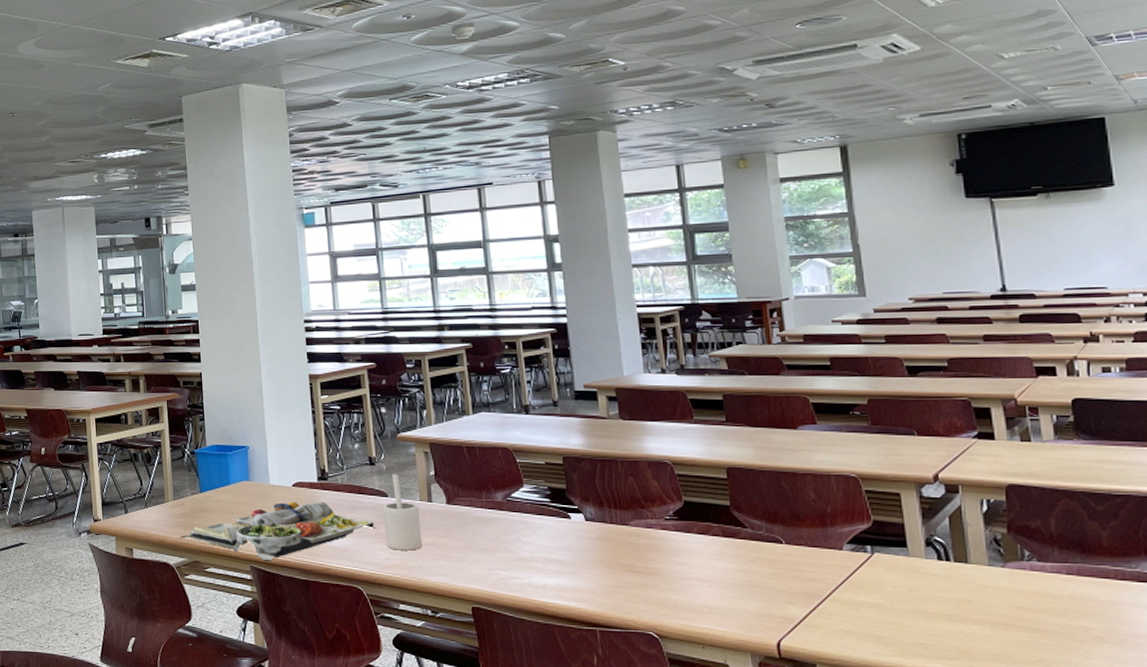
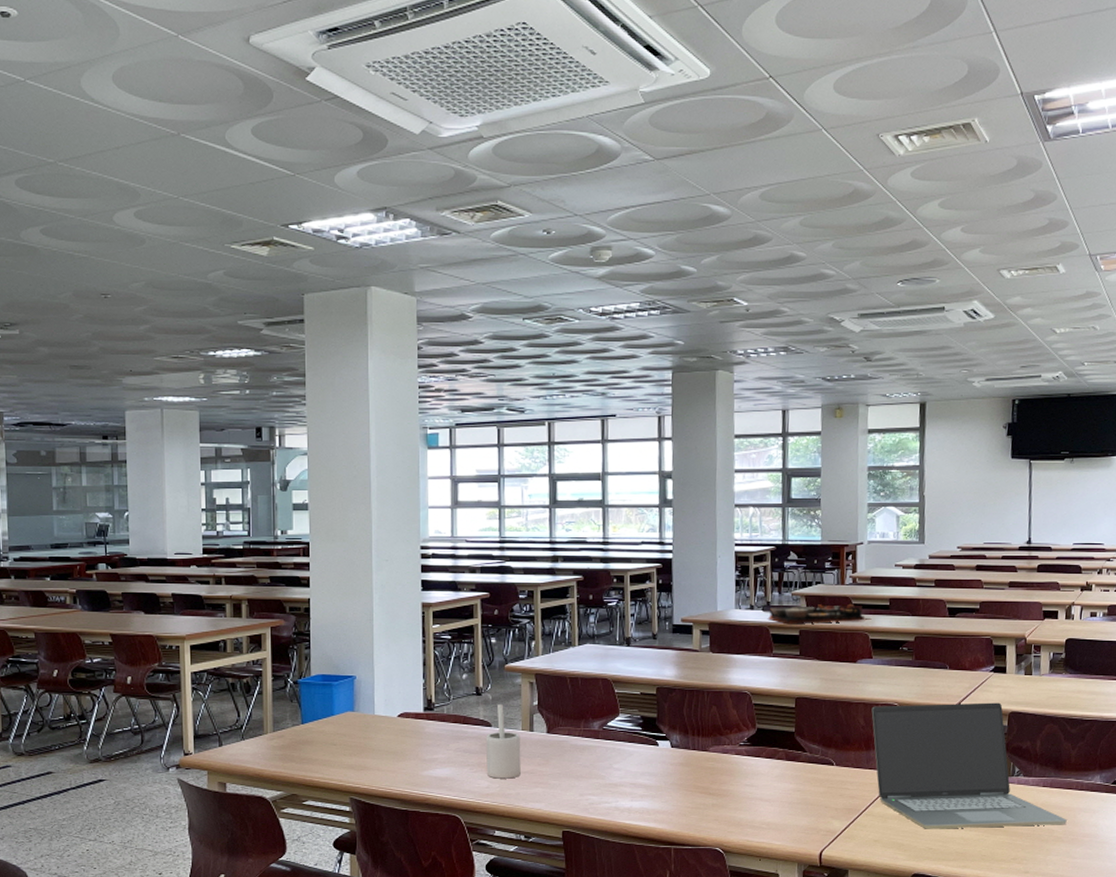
food tray: present [180,501,377,560] -> none [278,732,479,791]
food tray: none [683,364,810,389] -> present [767,603,872,625]
laptop: none [823,473,1108,622] -> present [871,702,1067,829]

